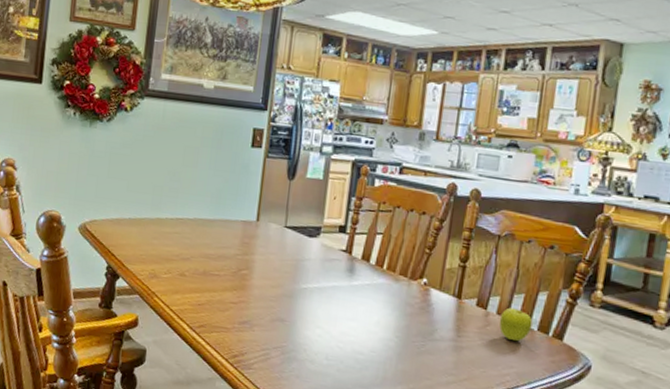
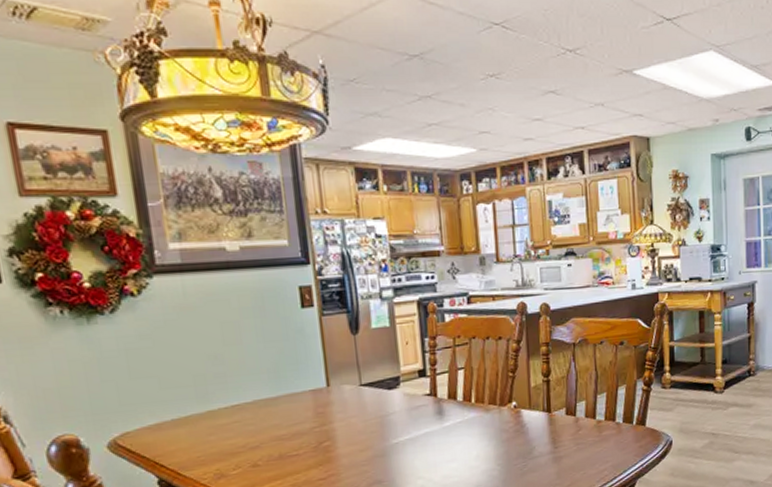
fruit: present [499,307,533,342] -> none [588,407,618,438]

